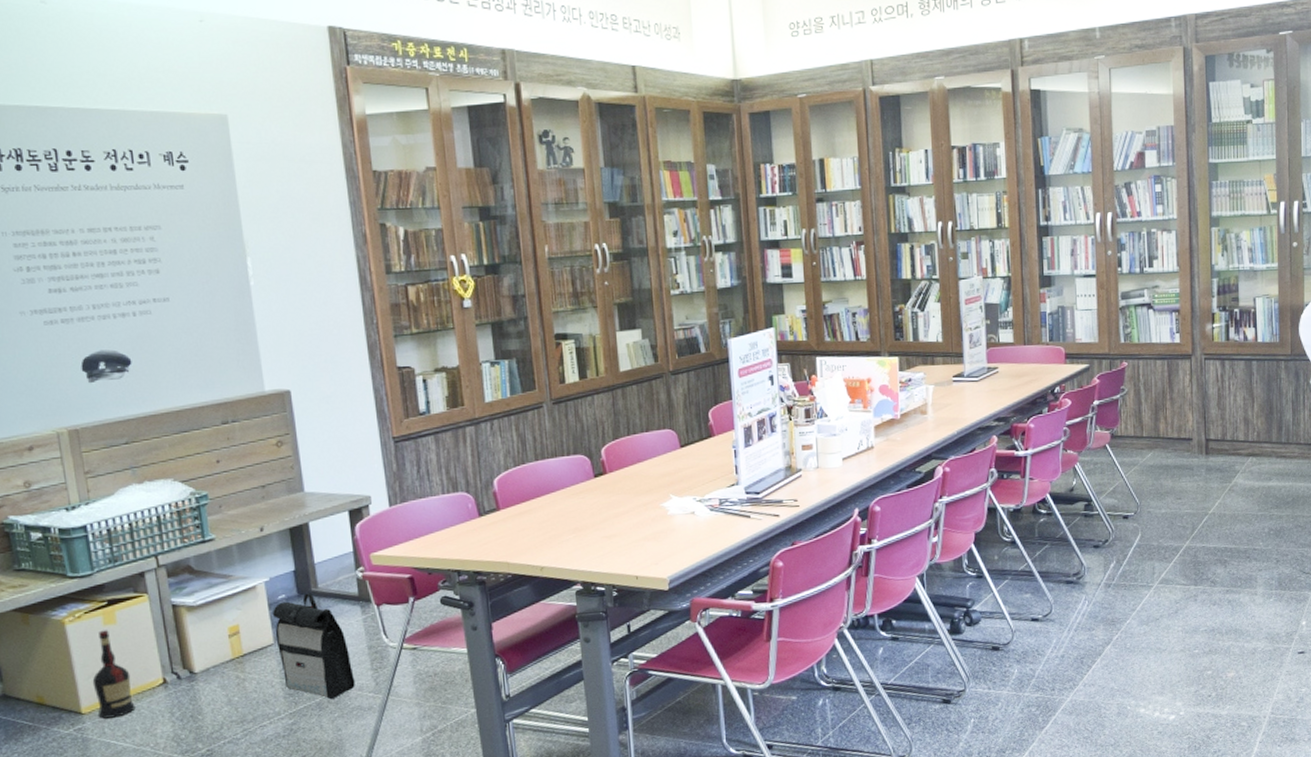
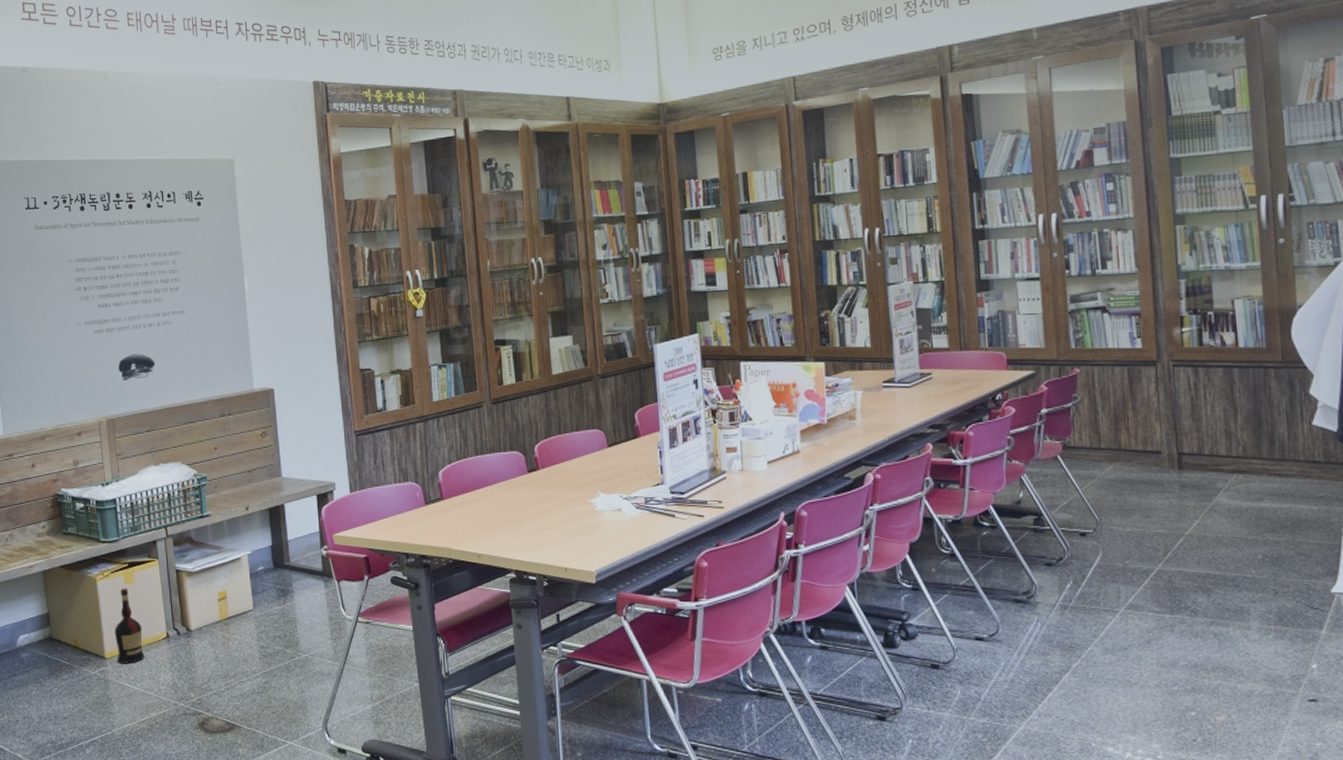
backpack: present [272,593,355,700] -> none [252,566,317,664]

